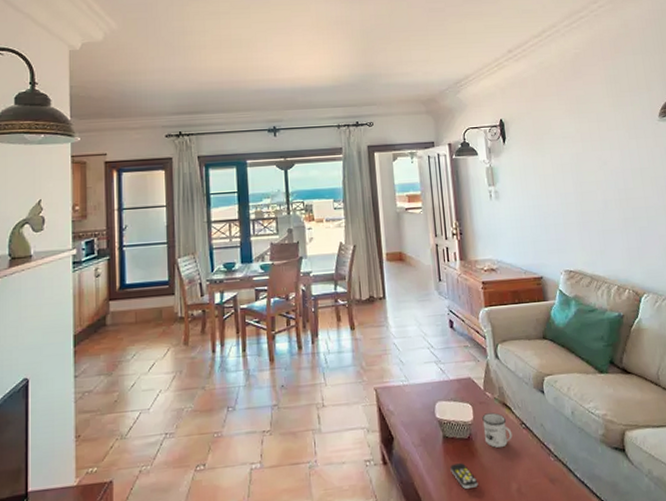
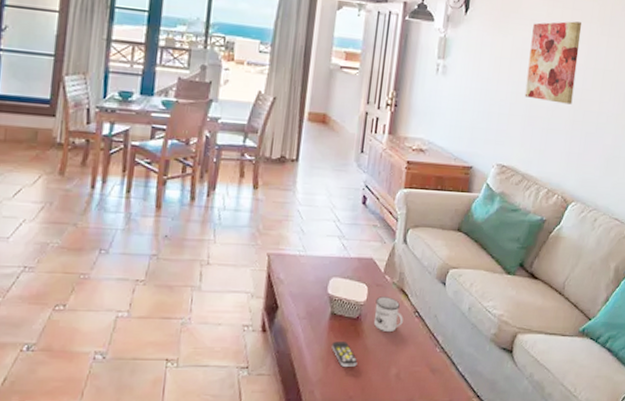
wall art: none [566,131,619,206] -> present [524,21,582,105]

